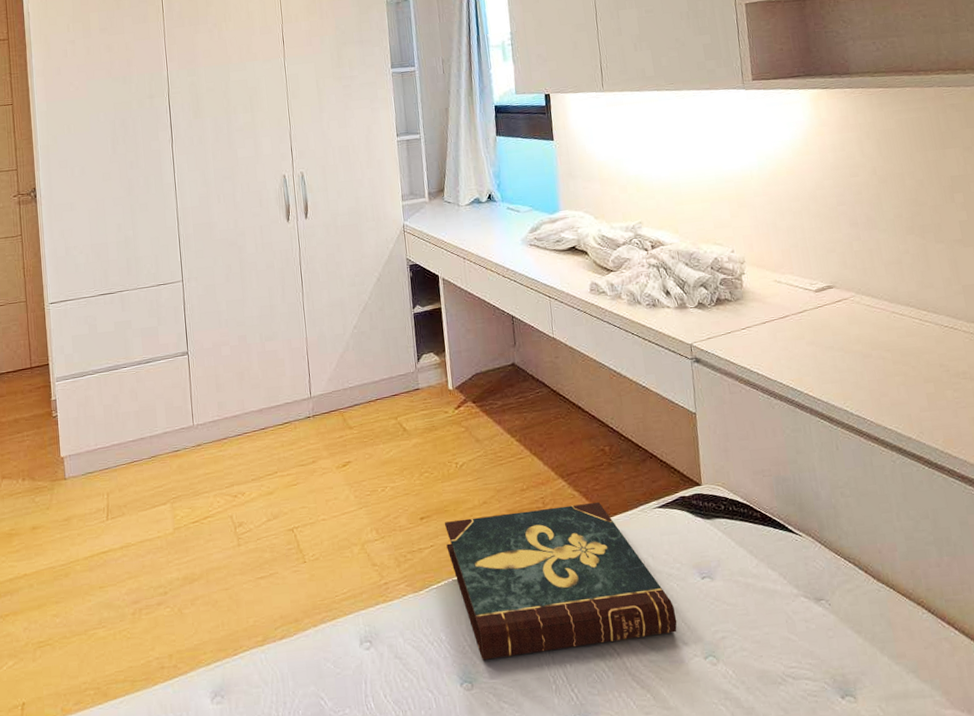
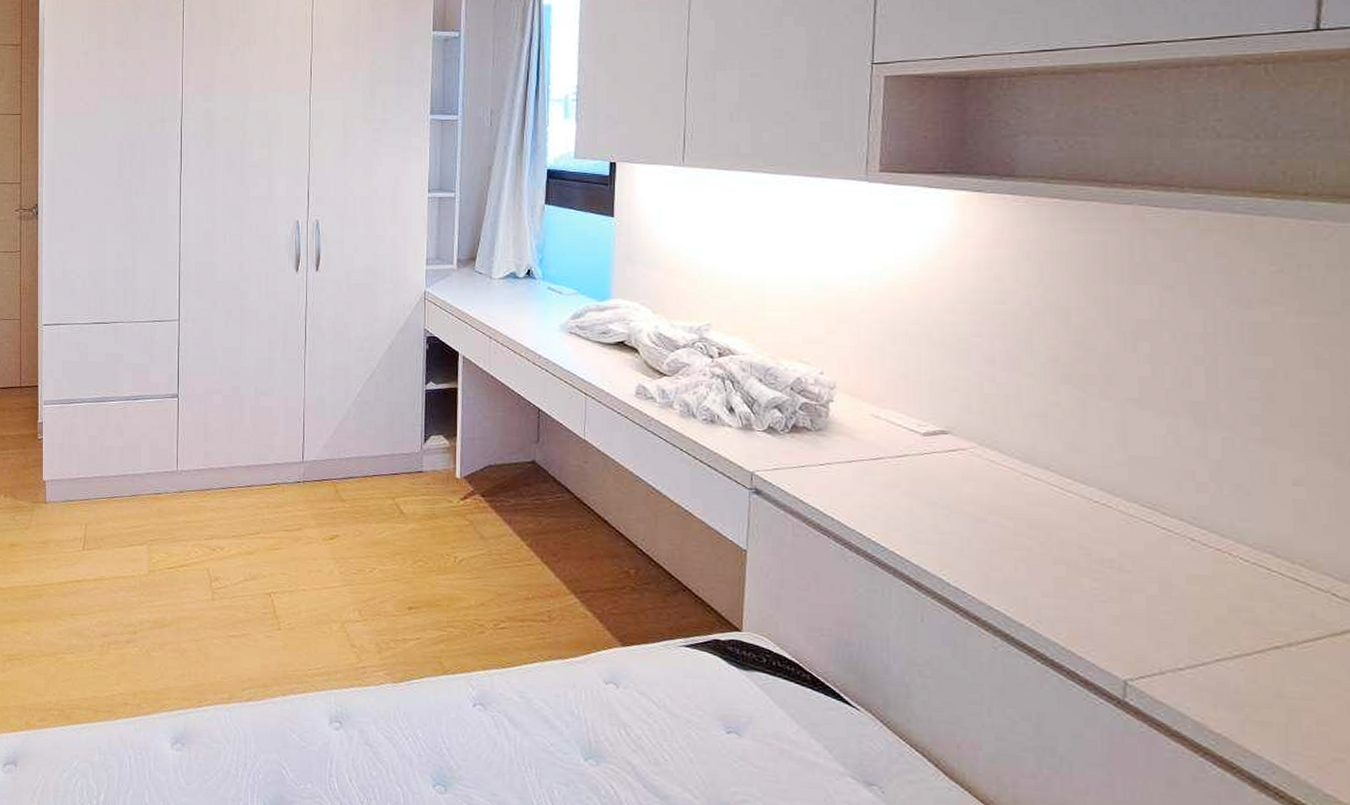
book: present [444,501,677,660] -> none [434,617,690,784]

